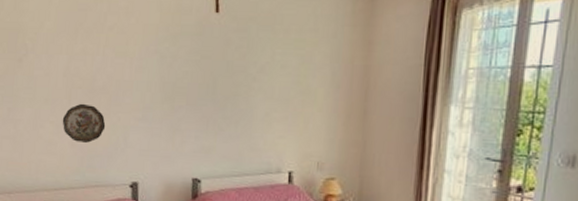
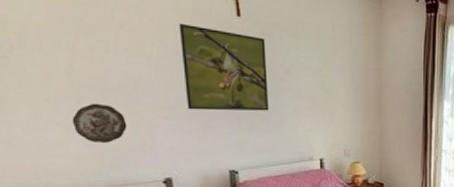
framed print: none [159,22,242,114] -> present [178,23,269,111]

